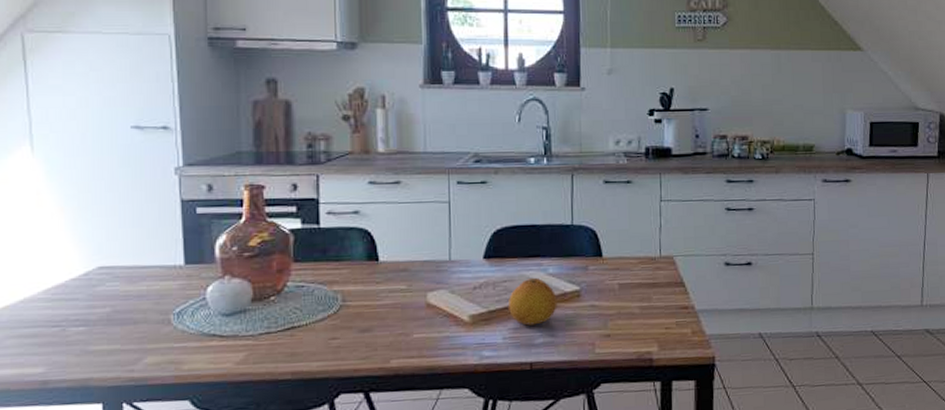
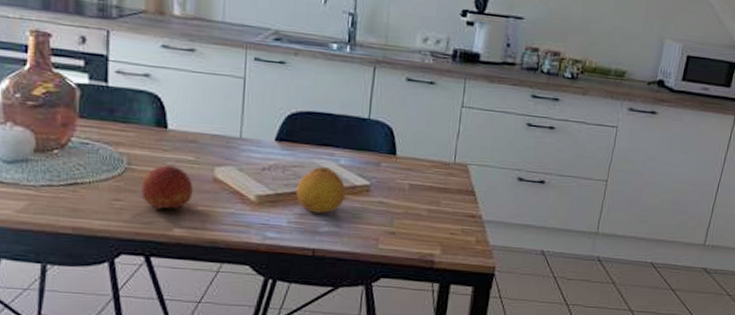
fruit: none [357,296,407,342] -> present [141,164,193,210]

